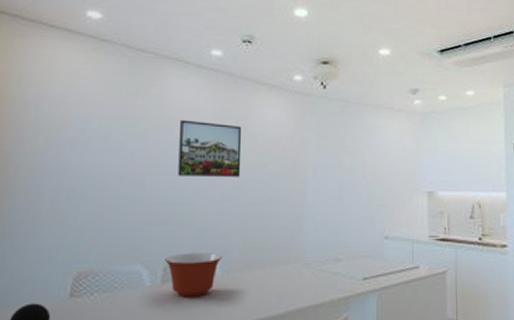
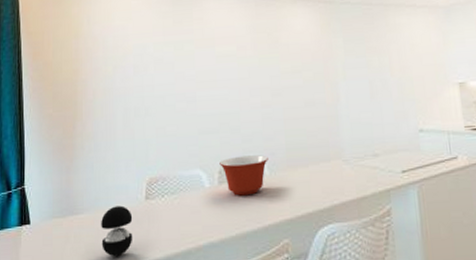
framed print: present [178,119,242,177] -> none [220,38,277,89]

